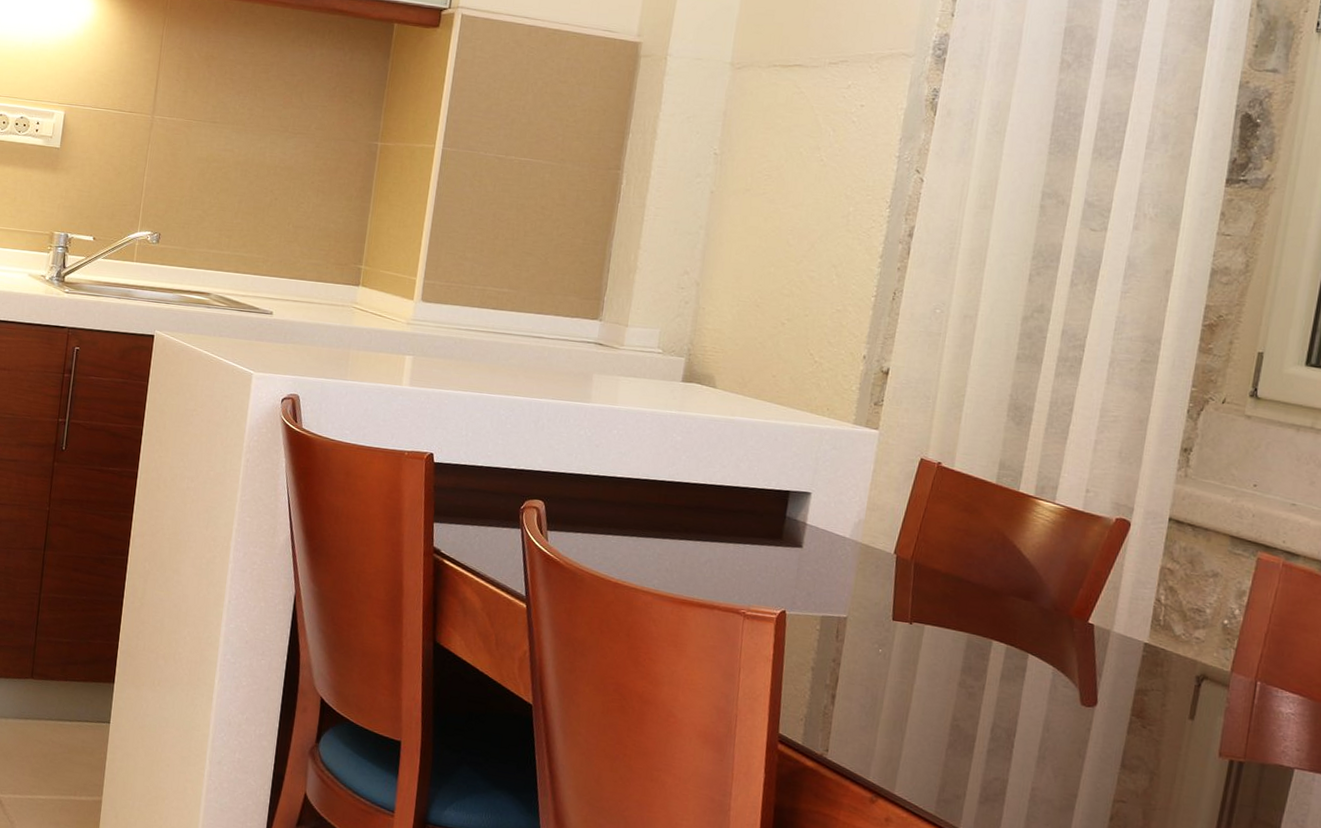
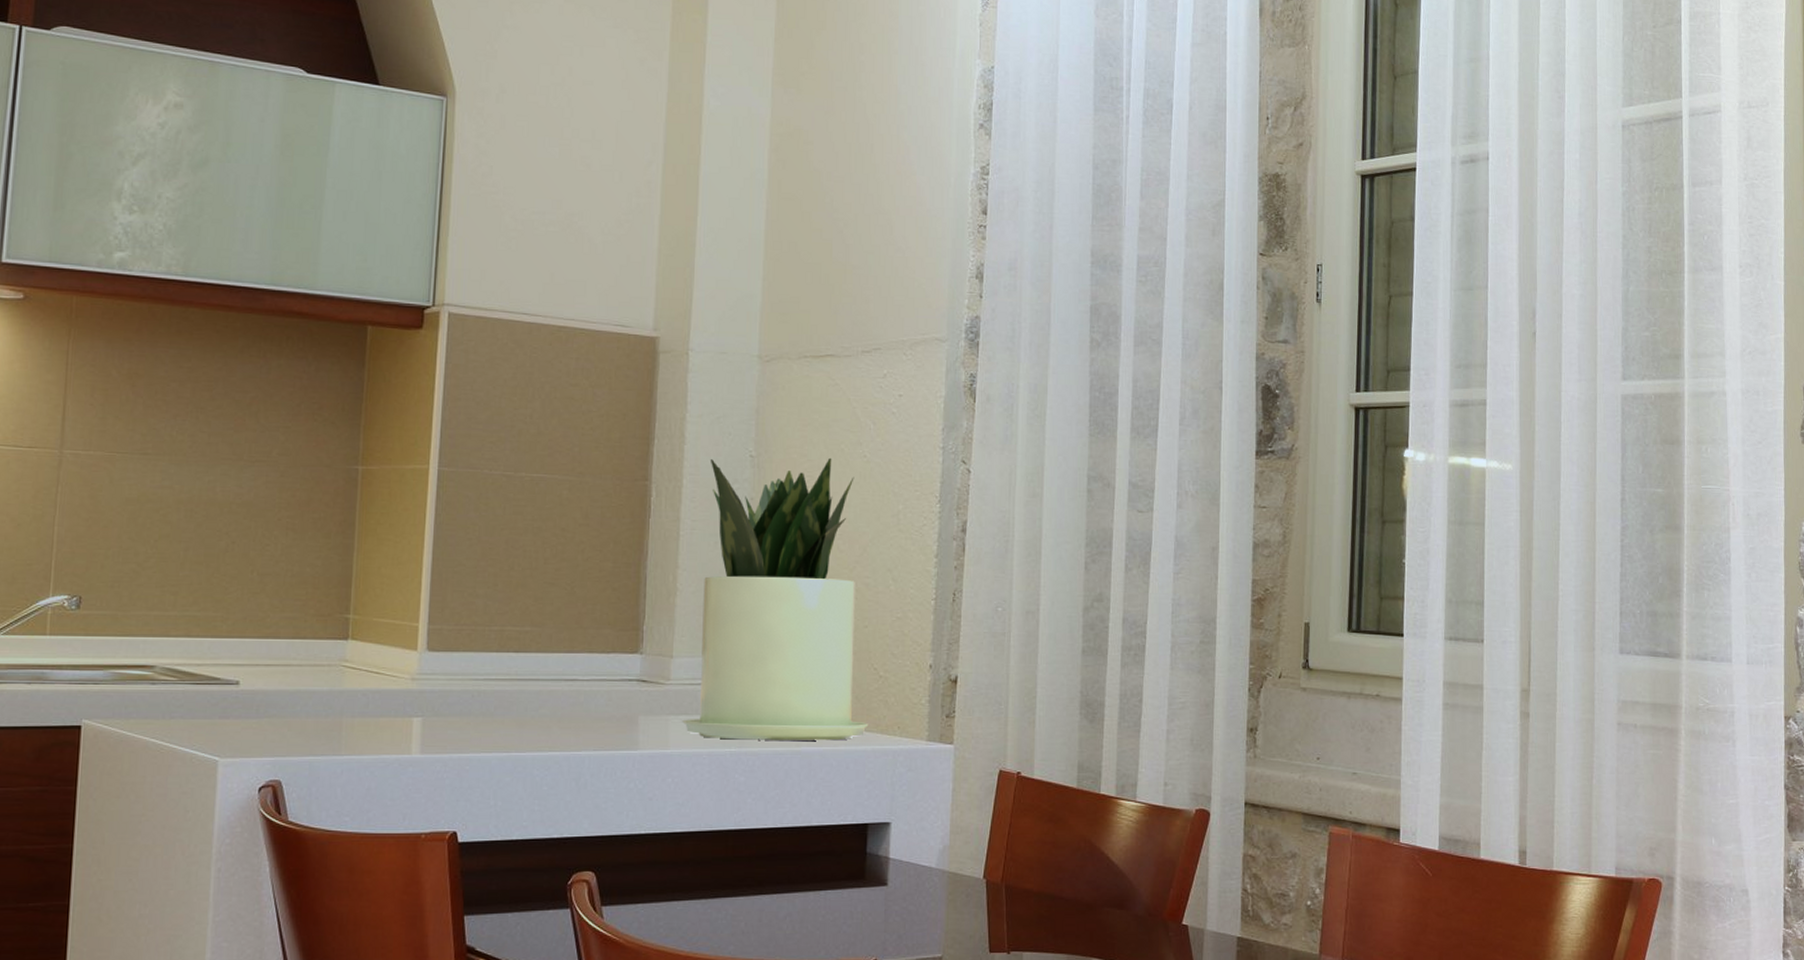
planter: none [631,154,810,415] -> present [682,457,869,741]

